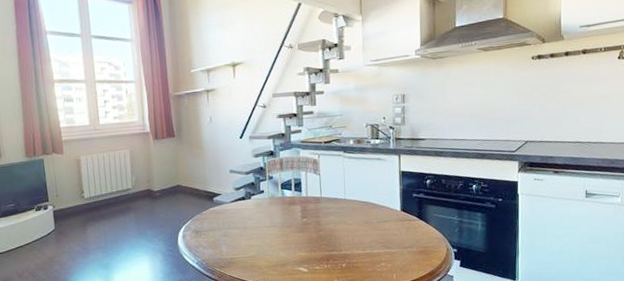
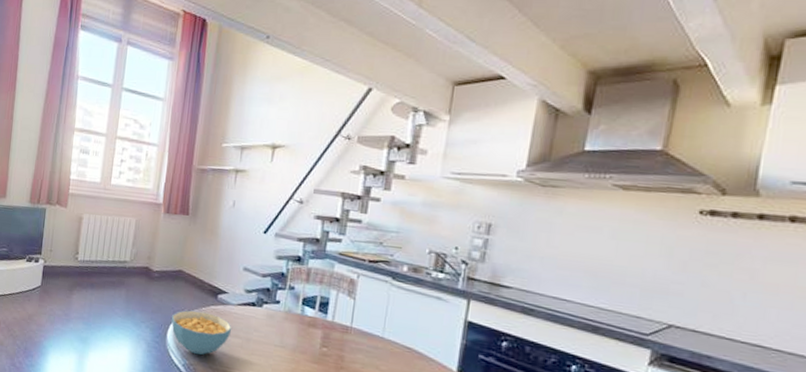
cereal bowl: none [179,214,231,252] -> present [171,310,232,355]

